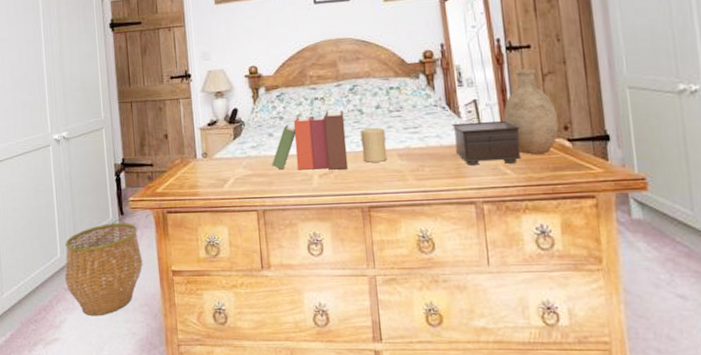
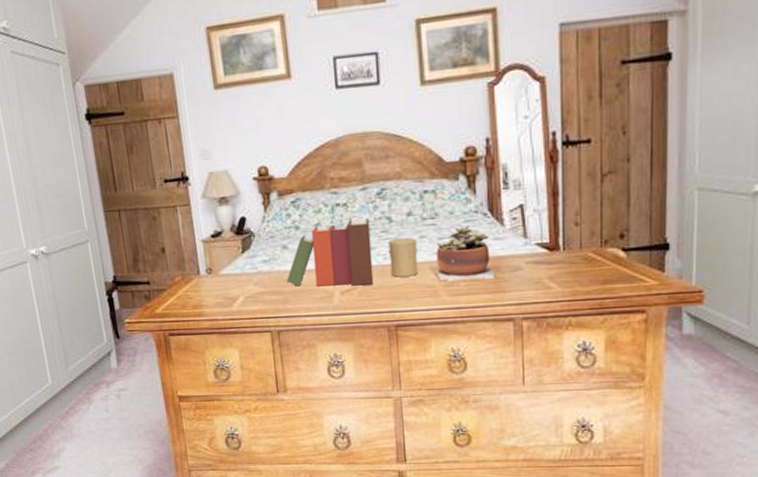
basket: present [64,219,143,316] -> none [55,343,146,444]
succulent plant: none [401,116,456,167] -> present [434,224,496,282]
jewelry box: present [452,121,521,165] -> none [494,229,571,279]
decorative vase: present [503,68,559,154] -> none [552,167,615,266]

